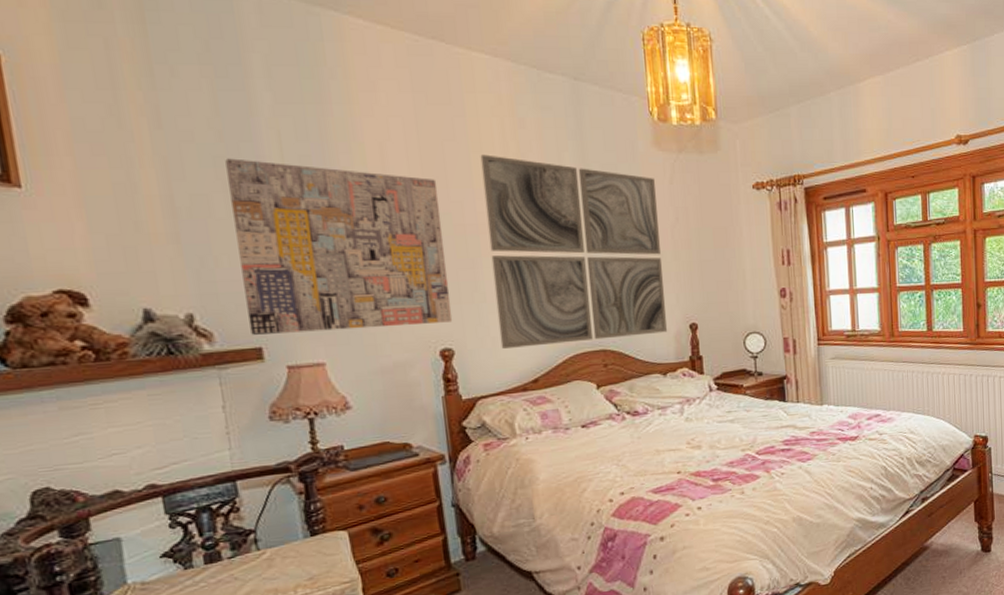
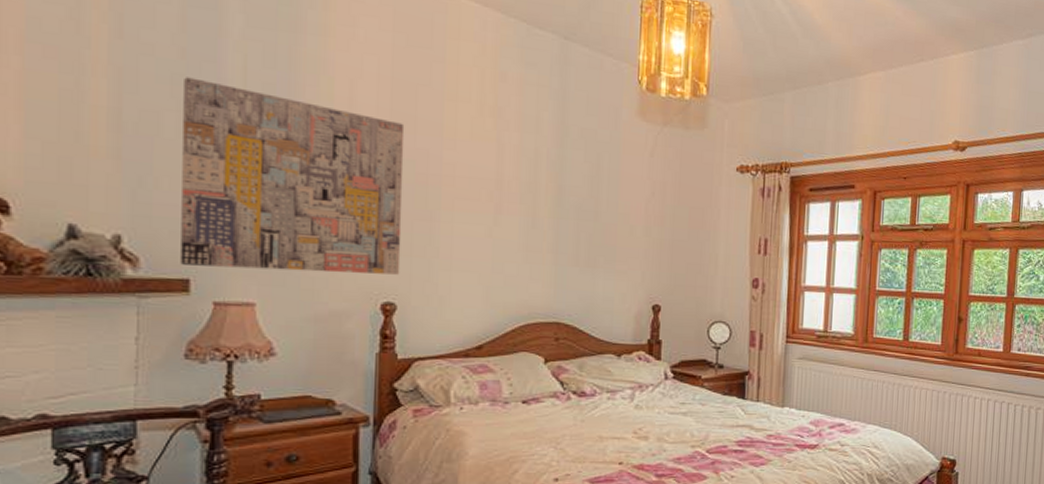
wall art: present [480,154,668,349] -> none [447,104,634,312]

